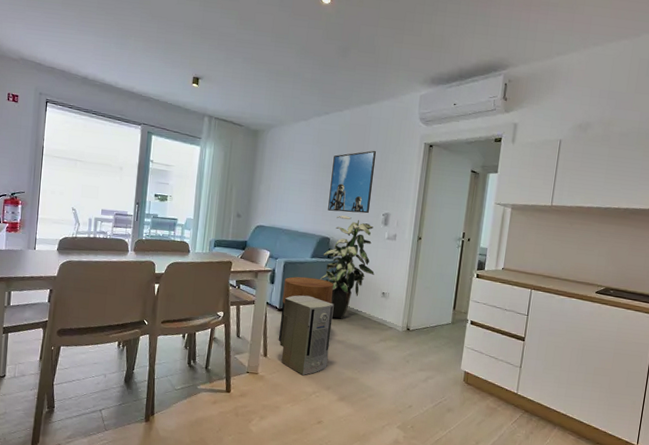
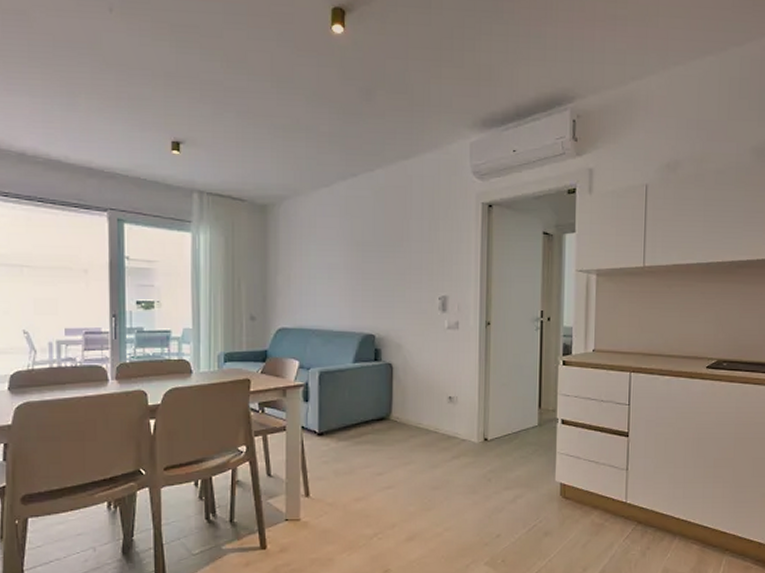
side table: present [278,276,333,342] -> none [321,388,385,475]
air purifier: present [279,295,334,375] -> none [324,411,389,514]
indoor plant: present [320,215,374,319] -> none [368,304,436,437]
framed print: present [328,150,376,214] -> none [368,217,422,300]

